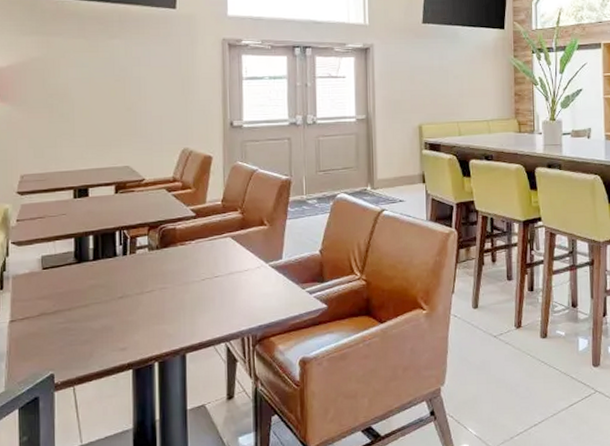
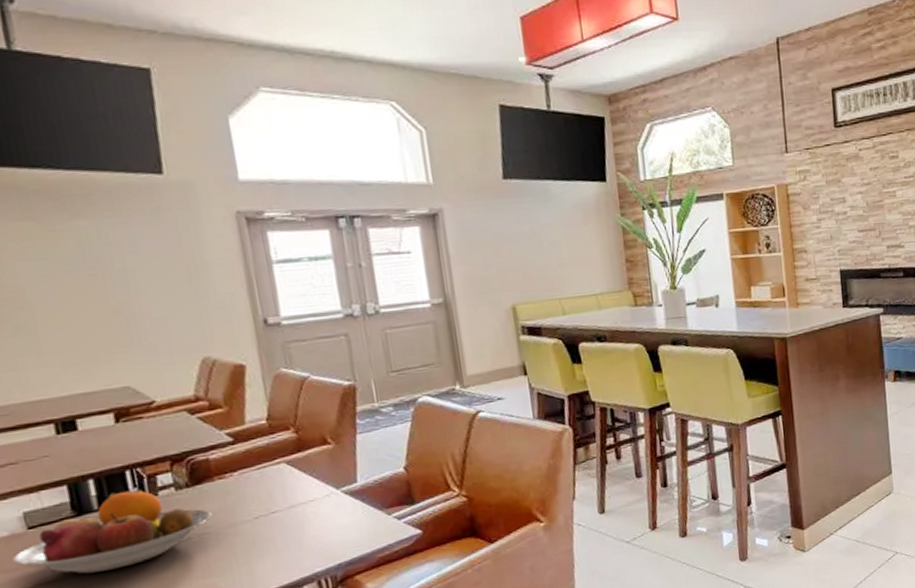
fruit bowl: none [28,247,171,310] -> present [11,489,212,574]

